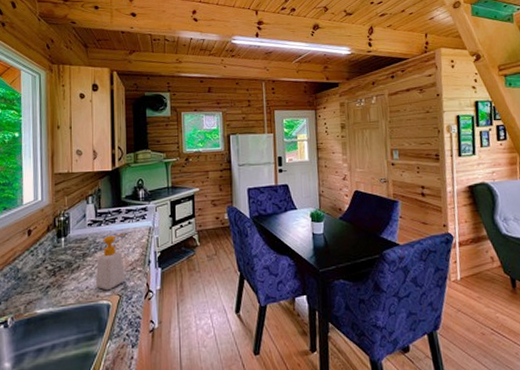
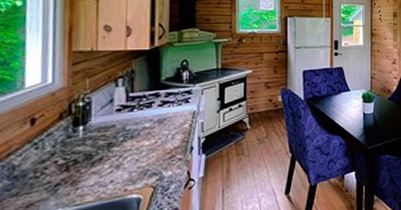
soap bottle: present [95,233,127,291] -> none [122,119,166,183]

